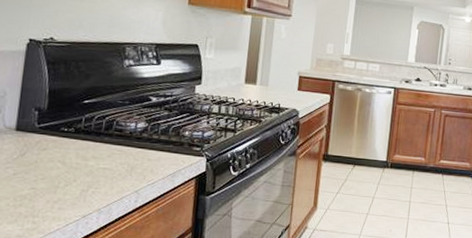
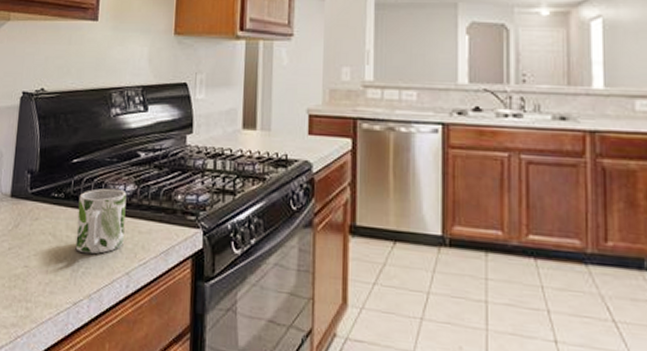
mug: none [85,124,138,177] -> present [75,188,127,254]

